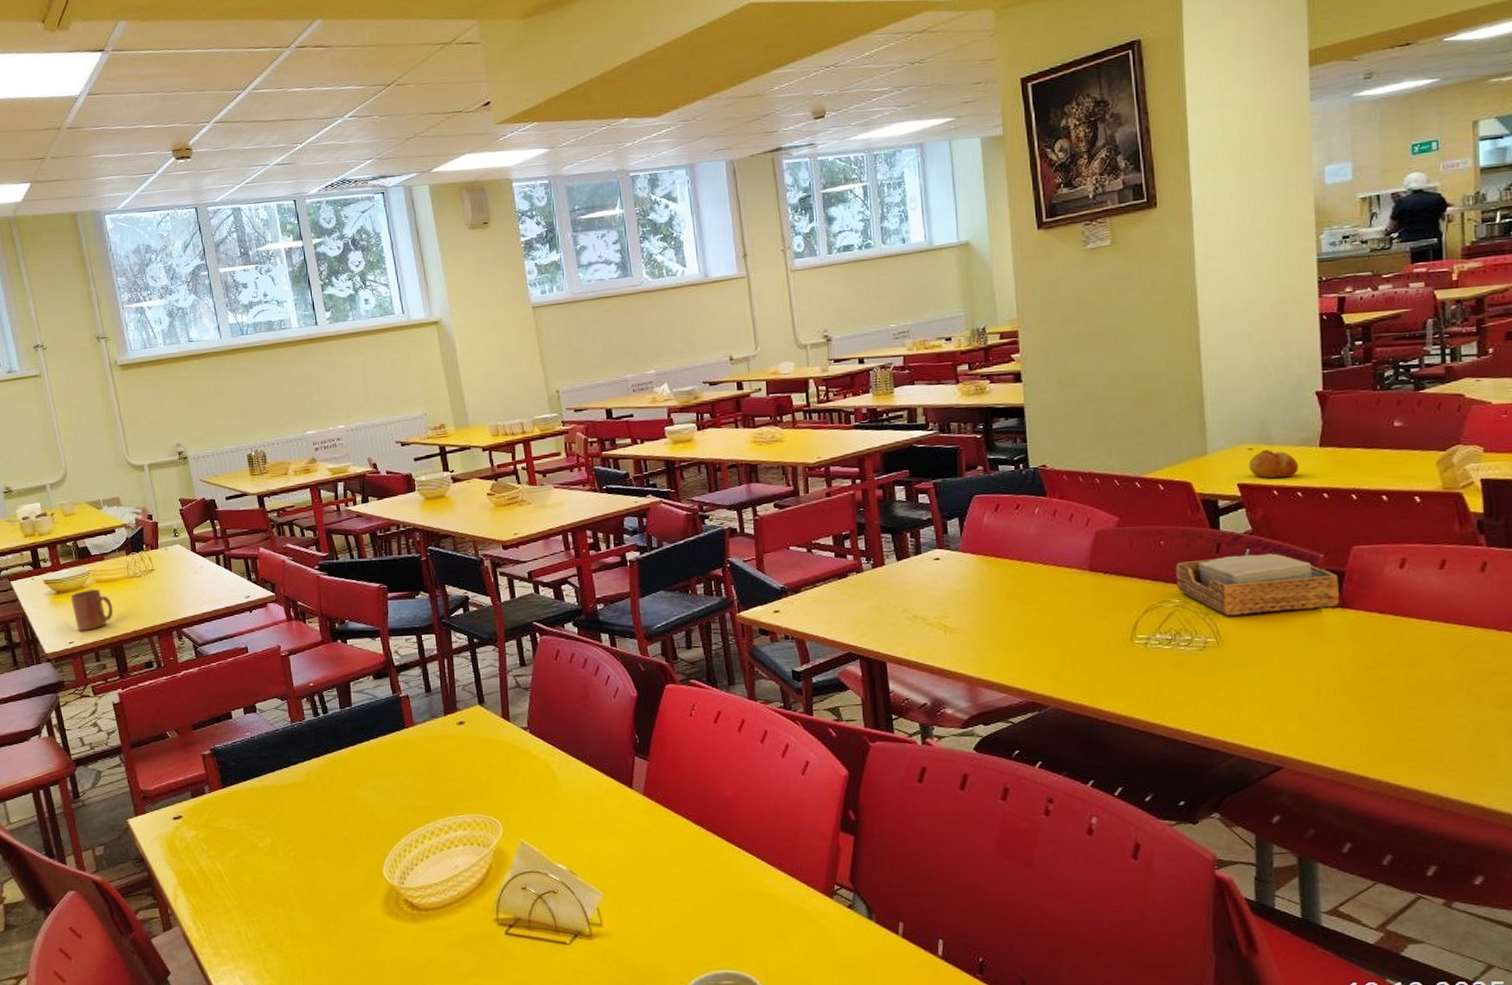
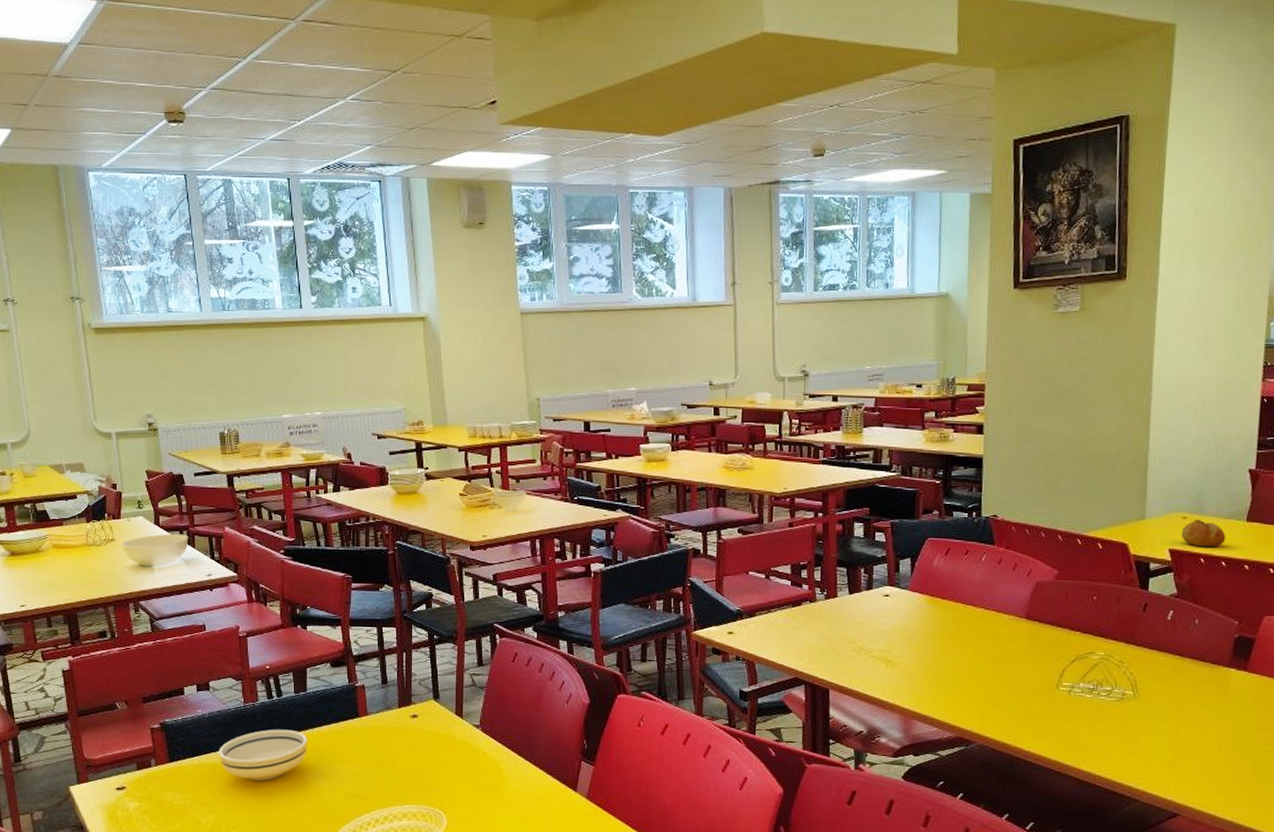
cup: present [70,589,114,631] -> none [25,554,69,595]
bowl: none [161,558,225,594] -> present [121,533,189,567]
bowl: none [270,746,357,801] -> present [219,729,307,782]
napkin holder: present [1175,553,1340,616] -> none [1103,615,1249,672]

